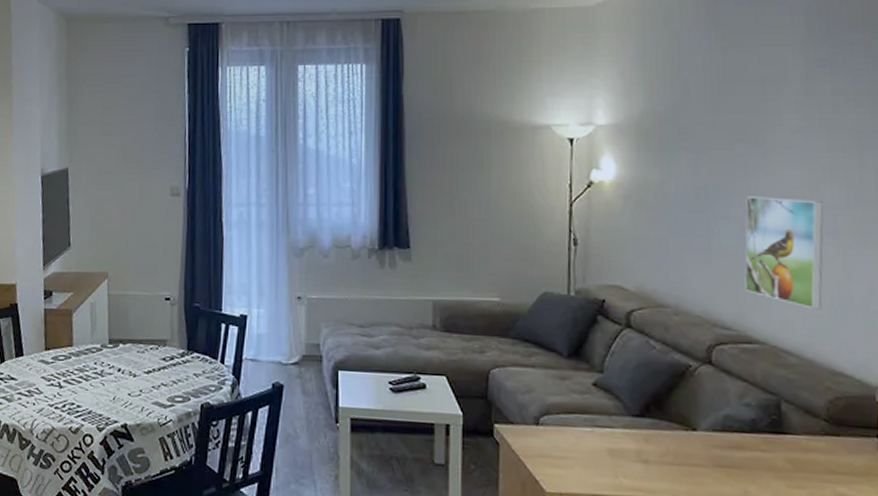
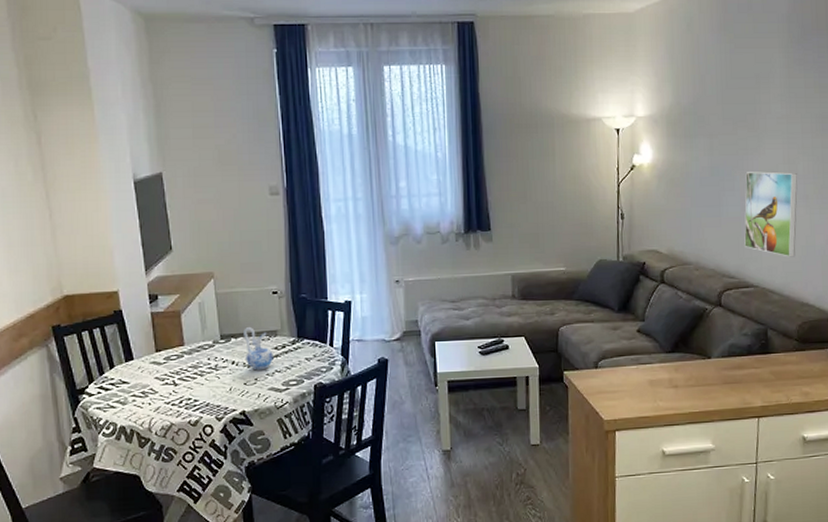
ceramic pitcher: none [132,334,161,382] -> present [244,327,273,371]

